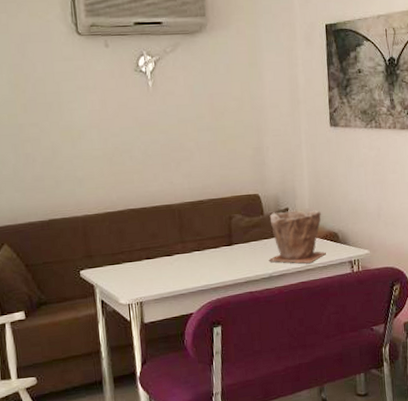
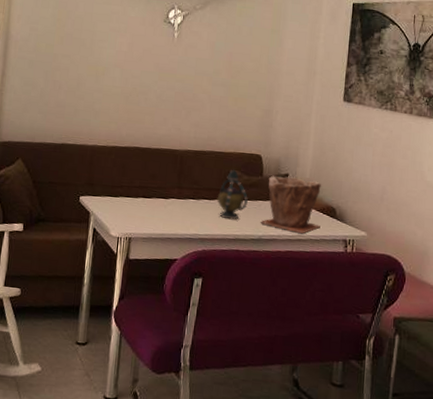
teapot: none [222,213,253,264] -> present [217,169,248,220]

